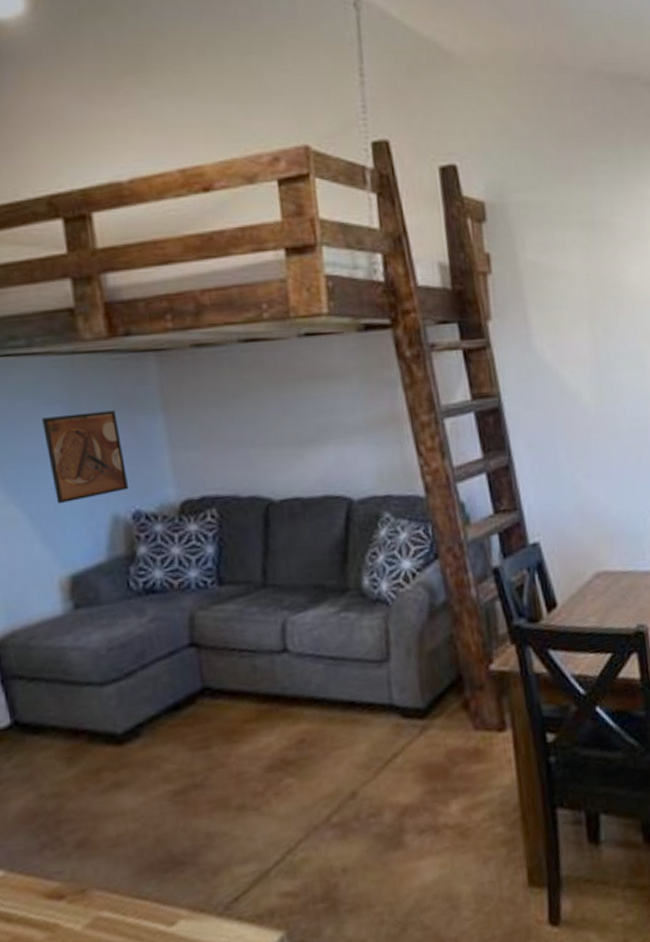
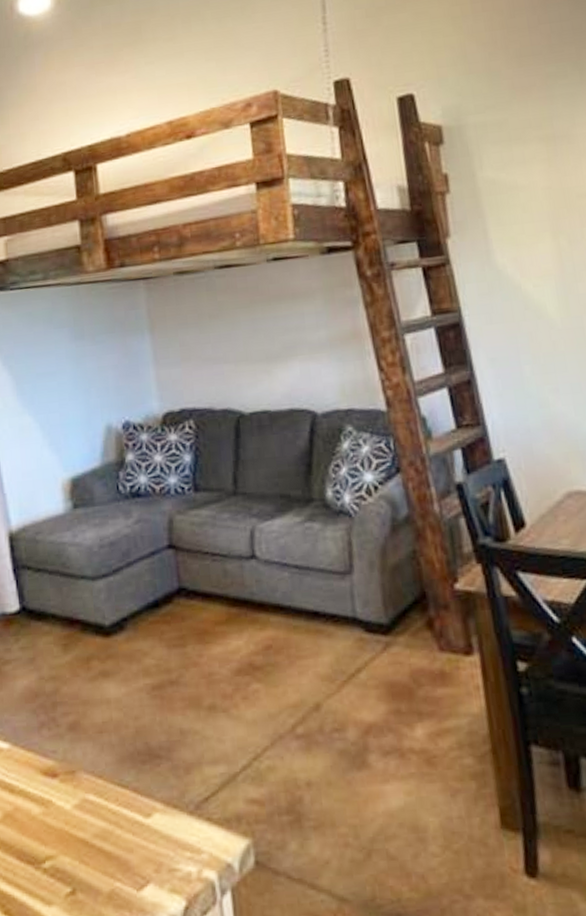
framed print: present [42,410,130,504] -> none [53,332,121,415]

